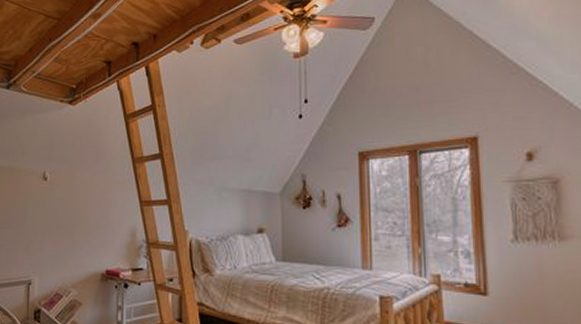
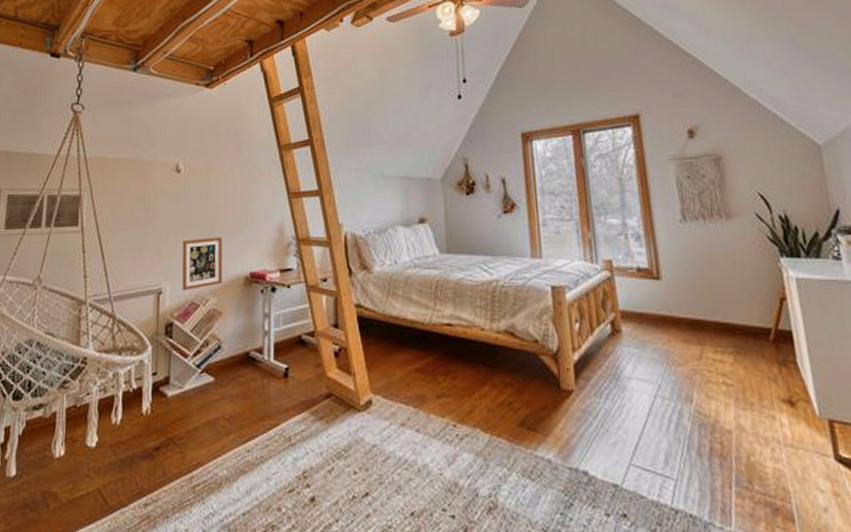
picture frame: none [48,238,83,284] -> present [182,237,223,292]

